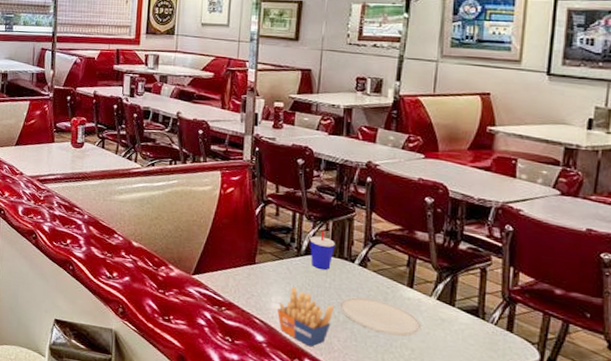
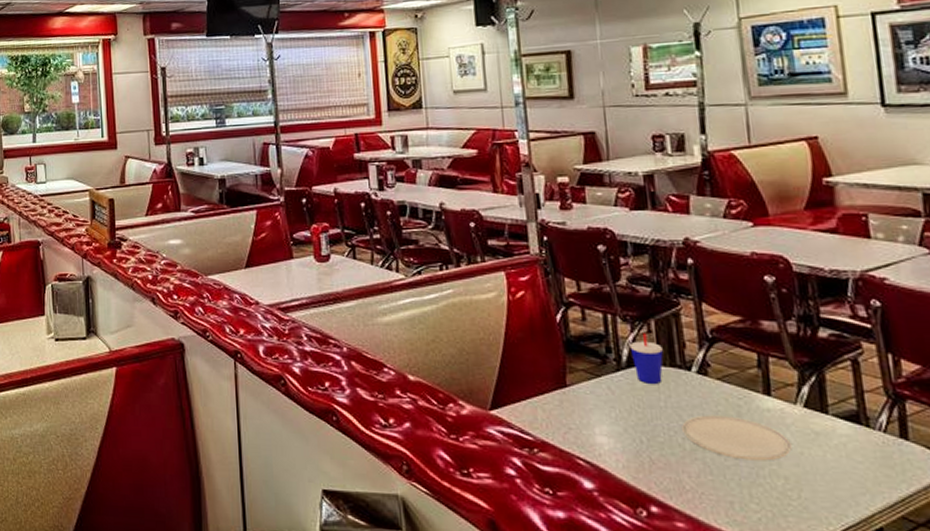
french fries: present [277,287,334,347] -> none [605,412,677,490]

